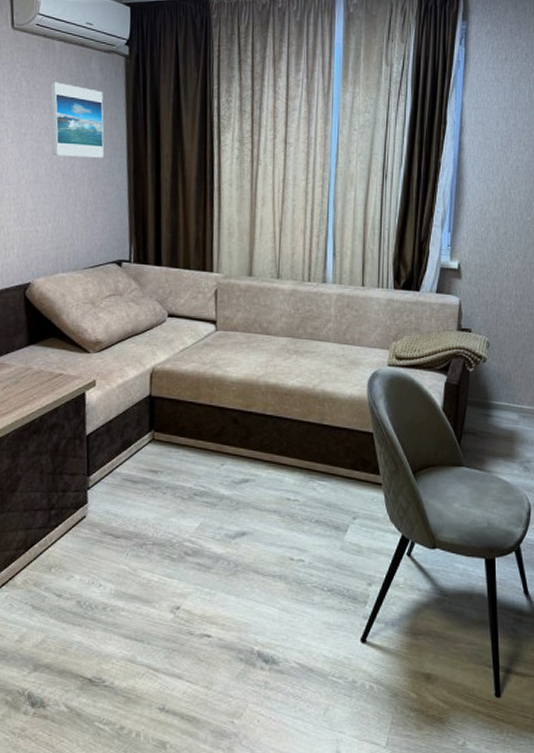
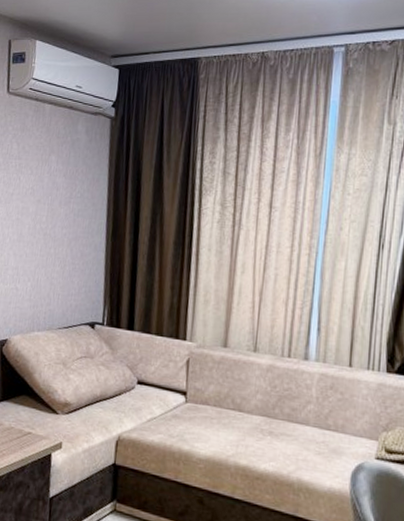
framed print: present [50,81,105,158] -> none [36,143,88,219]

